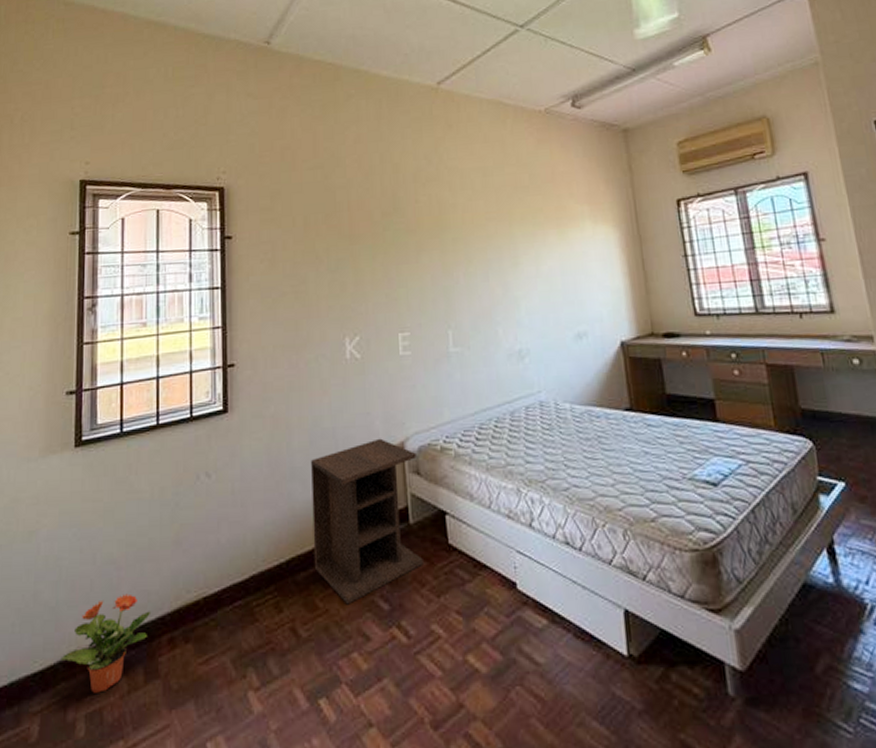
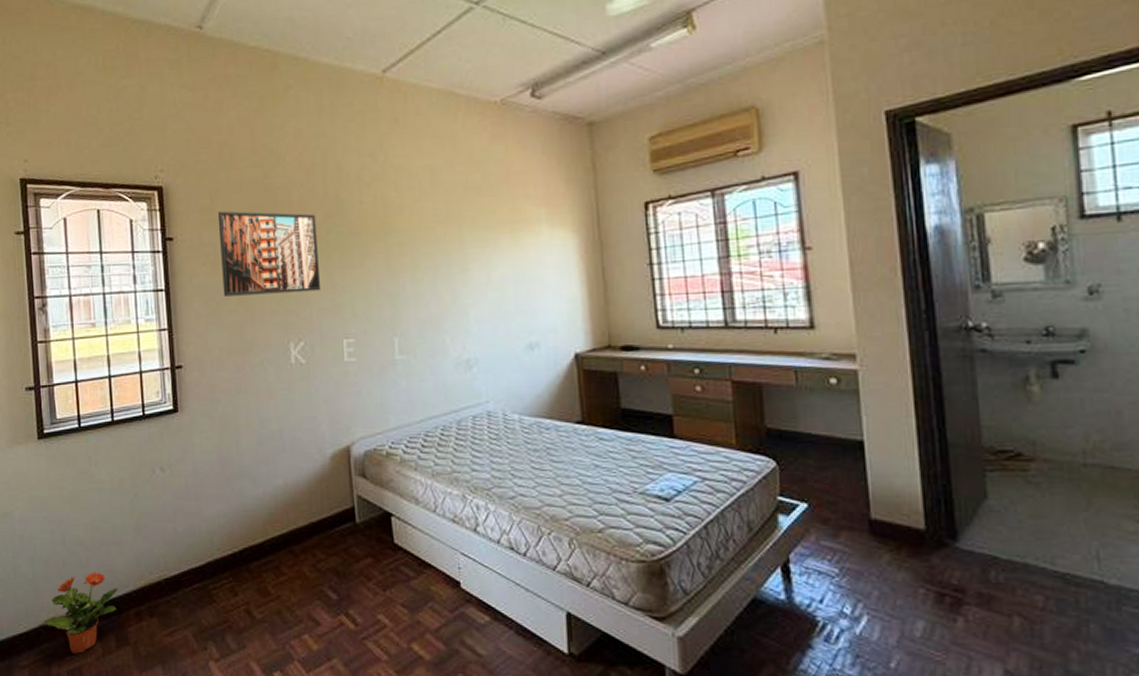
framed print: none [277,210,378,293] -> present [217,211,321,297]
nightstand: present [311,438,423,605] -> none [260,442,370,593]

